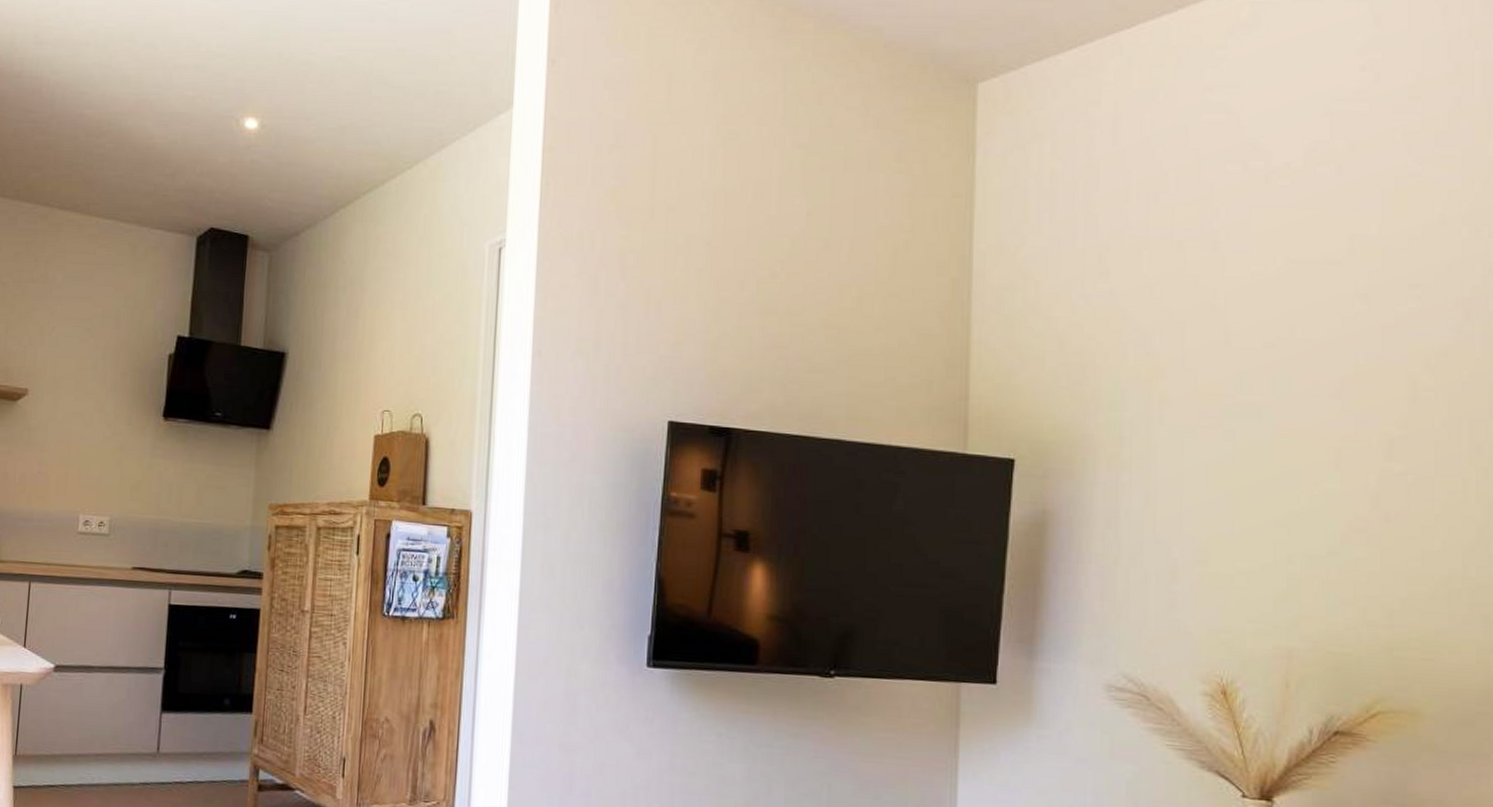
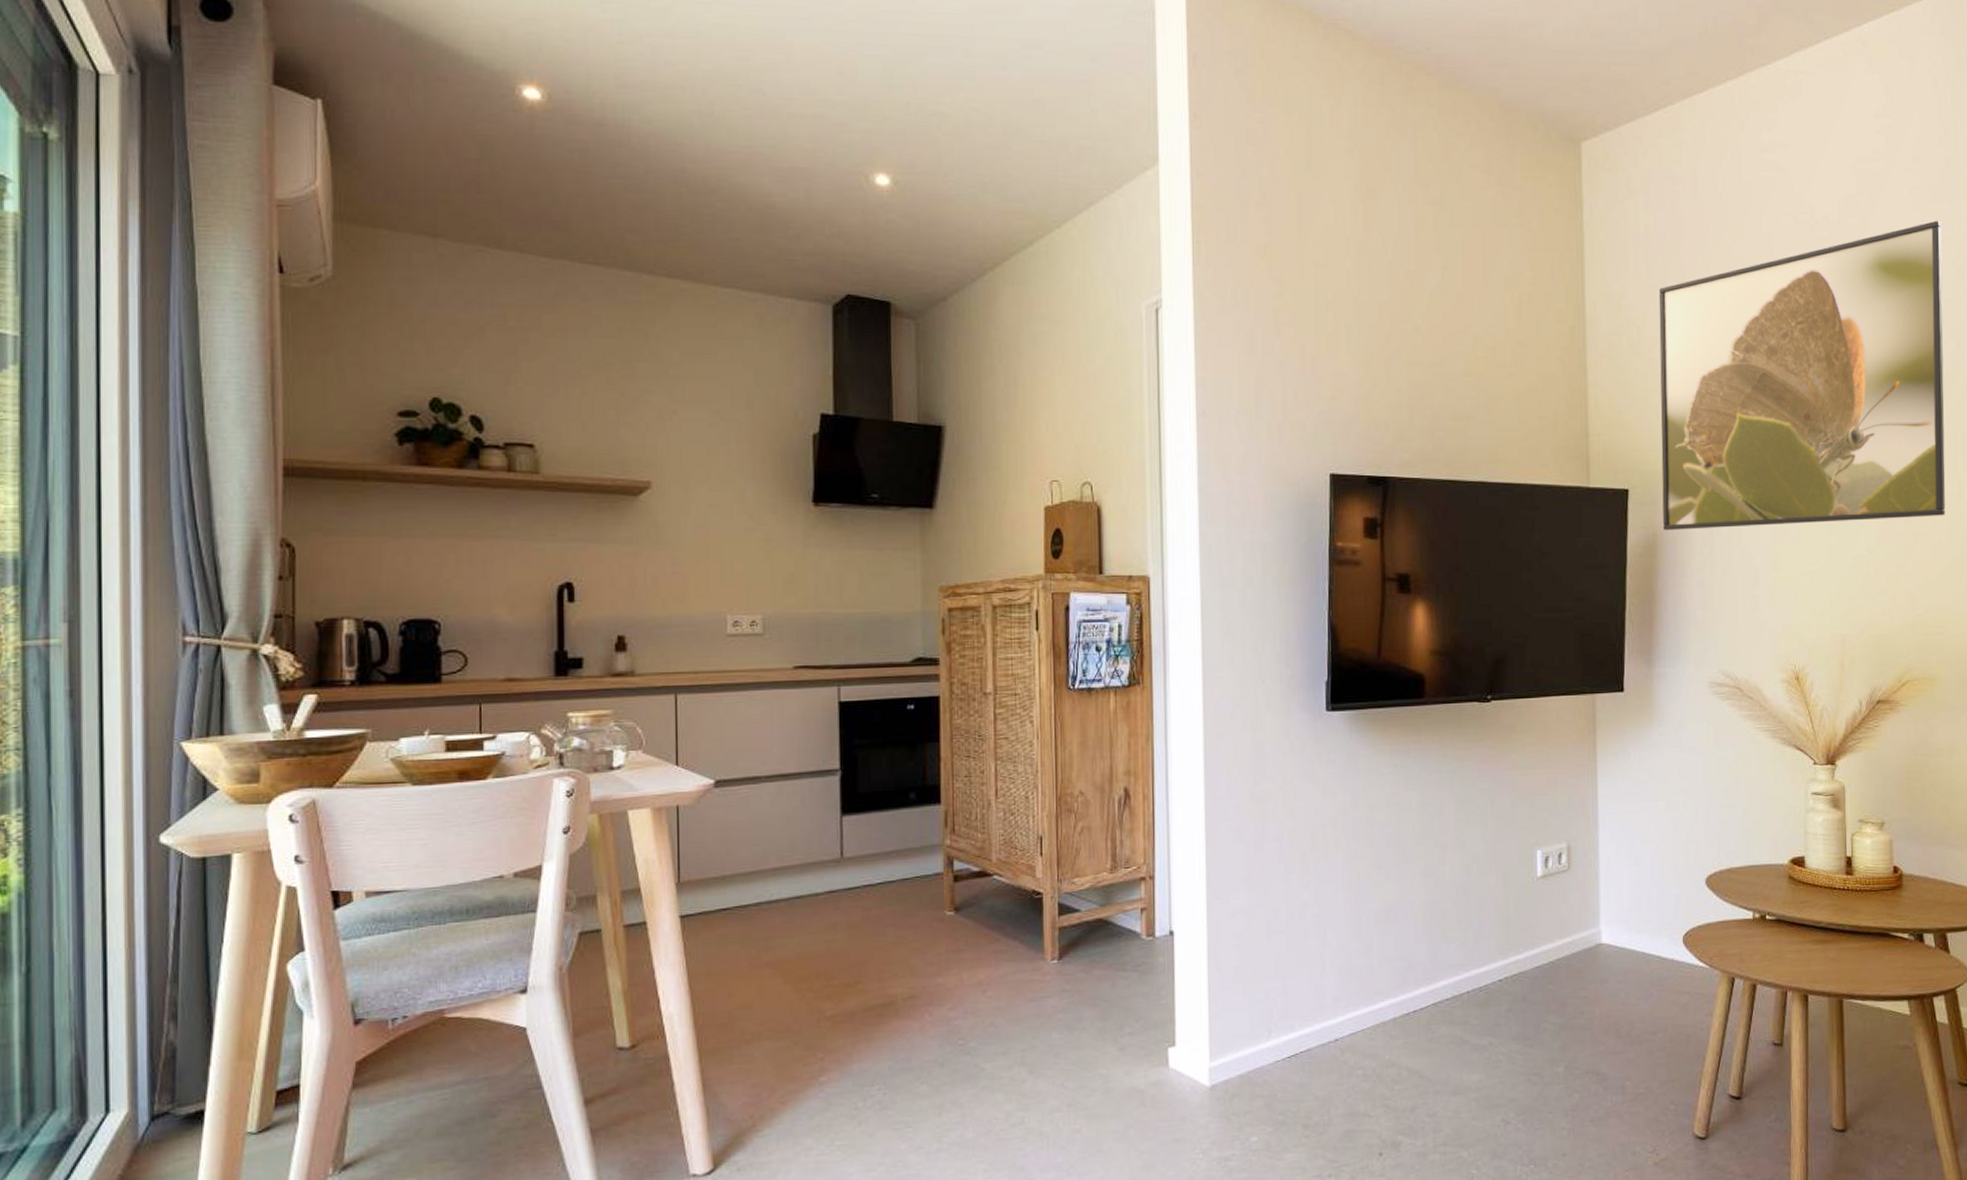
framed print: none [1056,169,1448,518] -> present [1658,220,1945,531]

